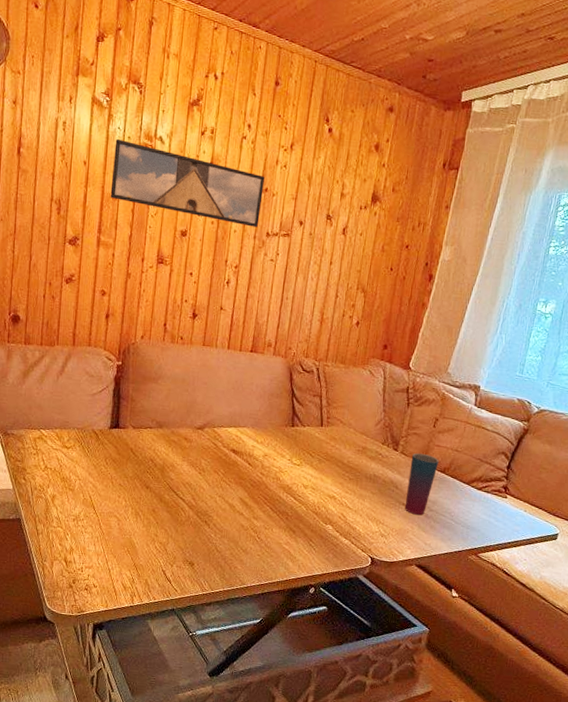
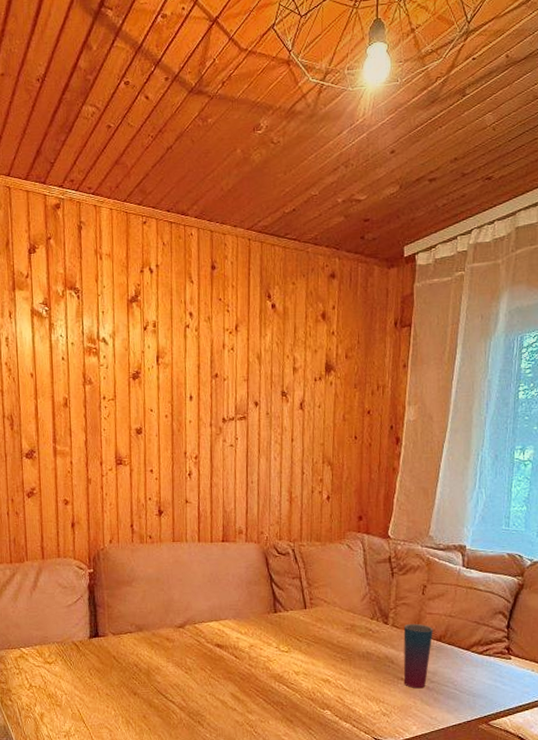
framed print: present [110,139,265,227] -> none [59,347,214,415]

